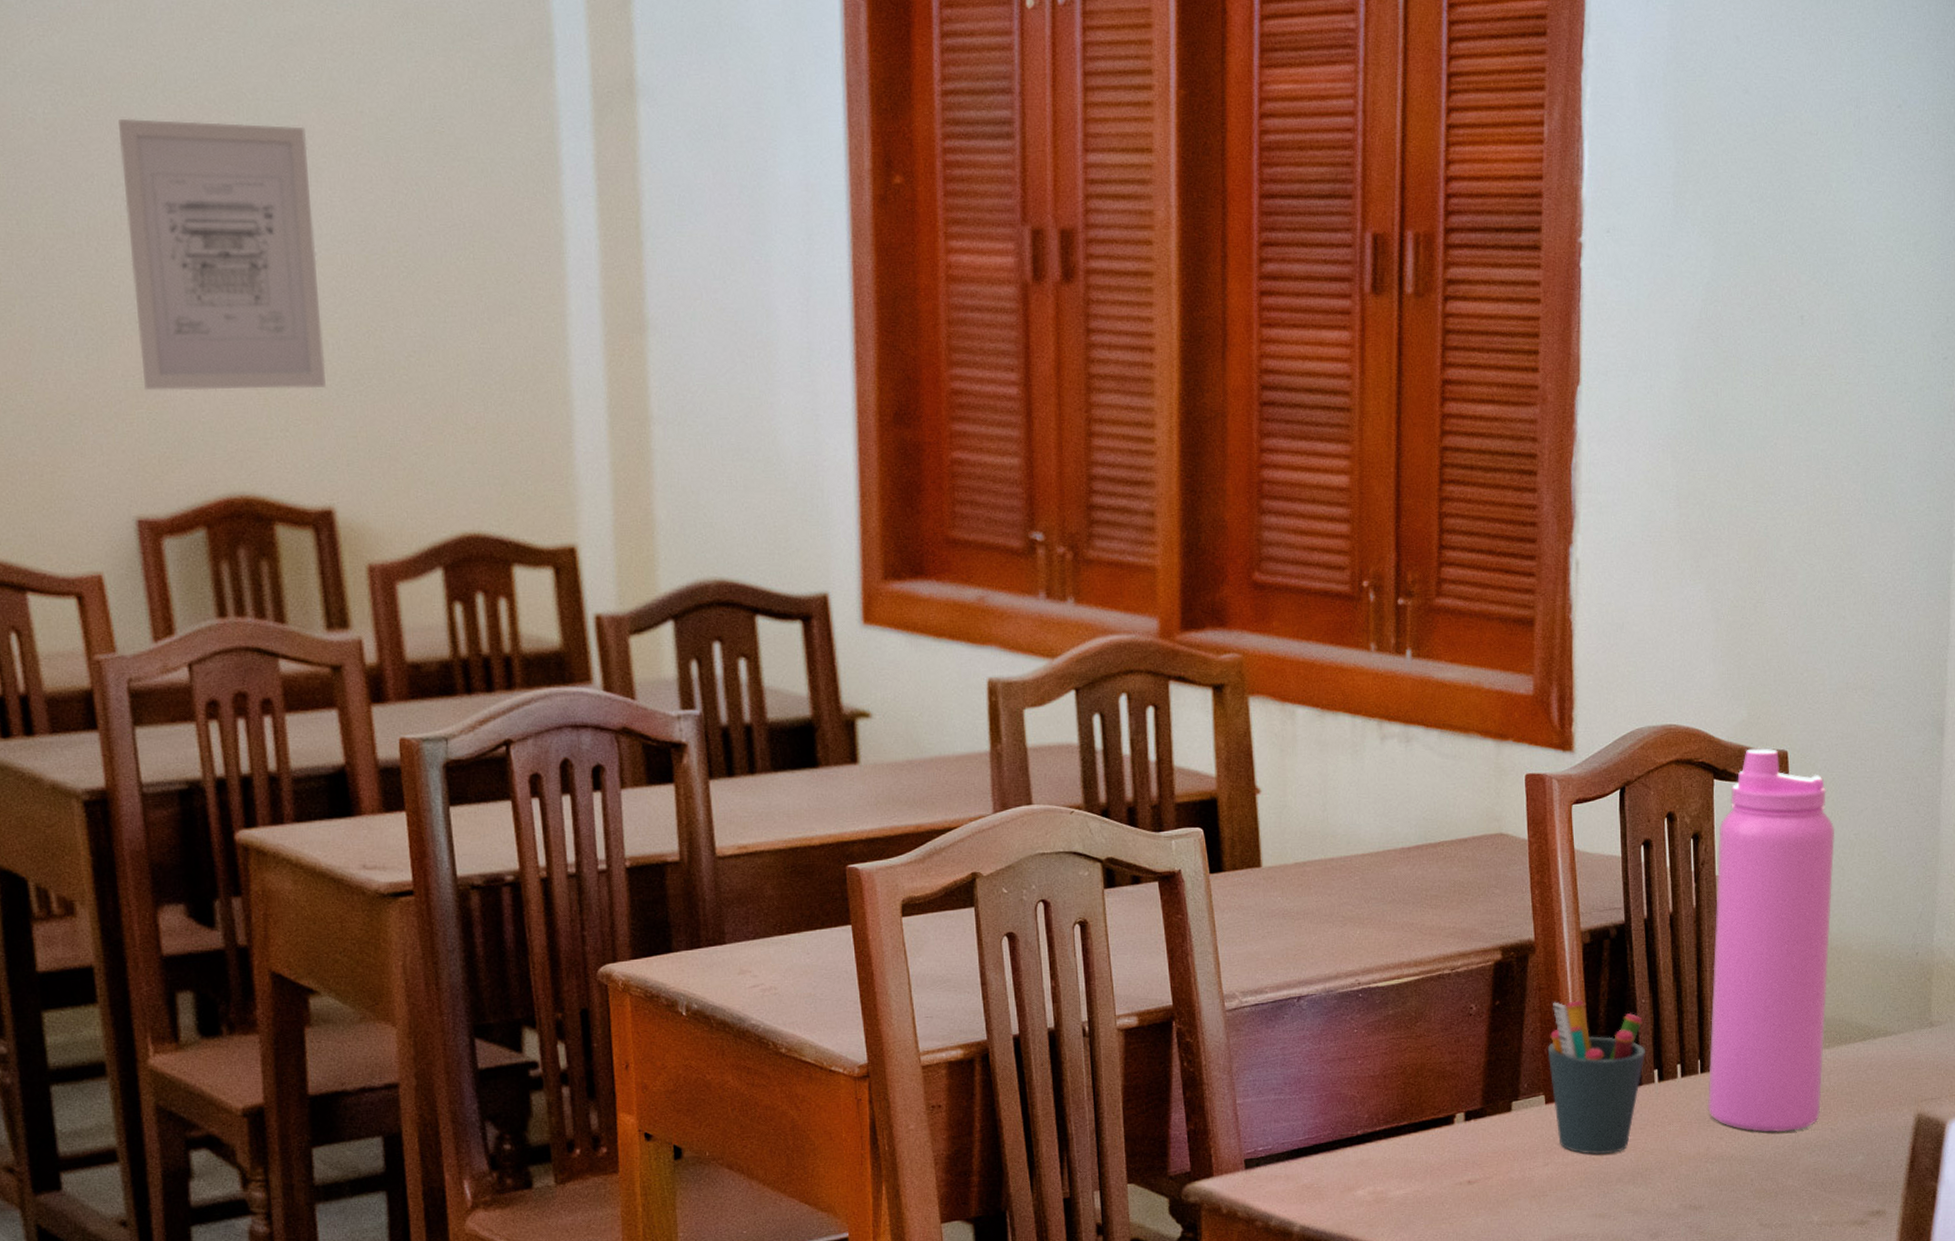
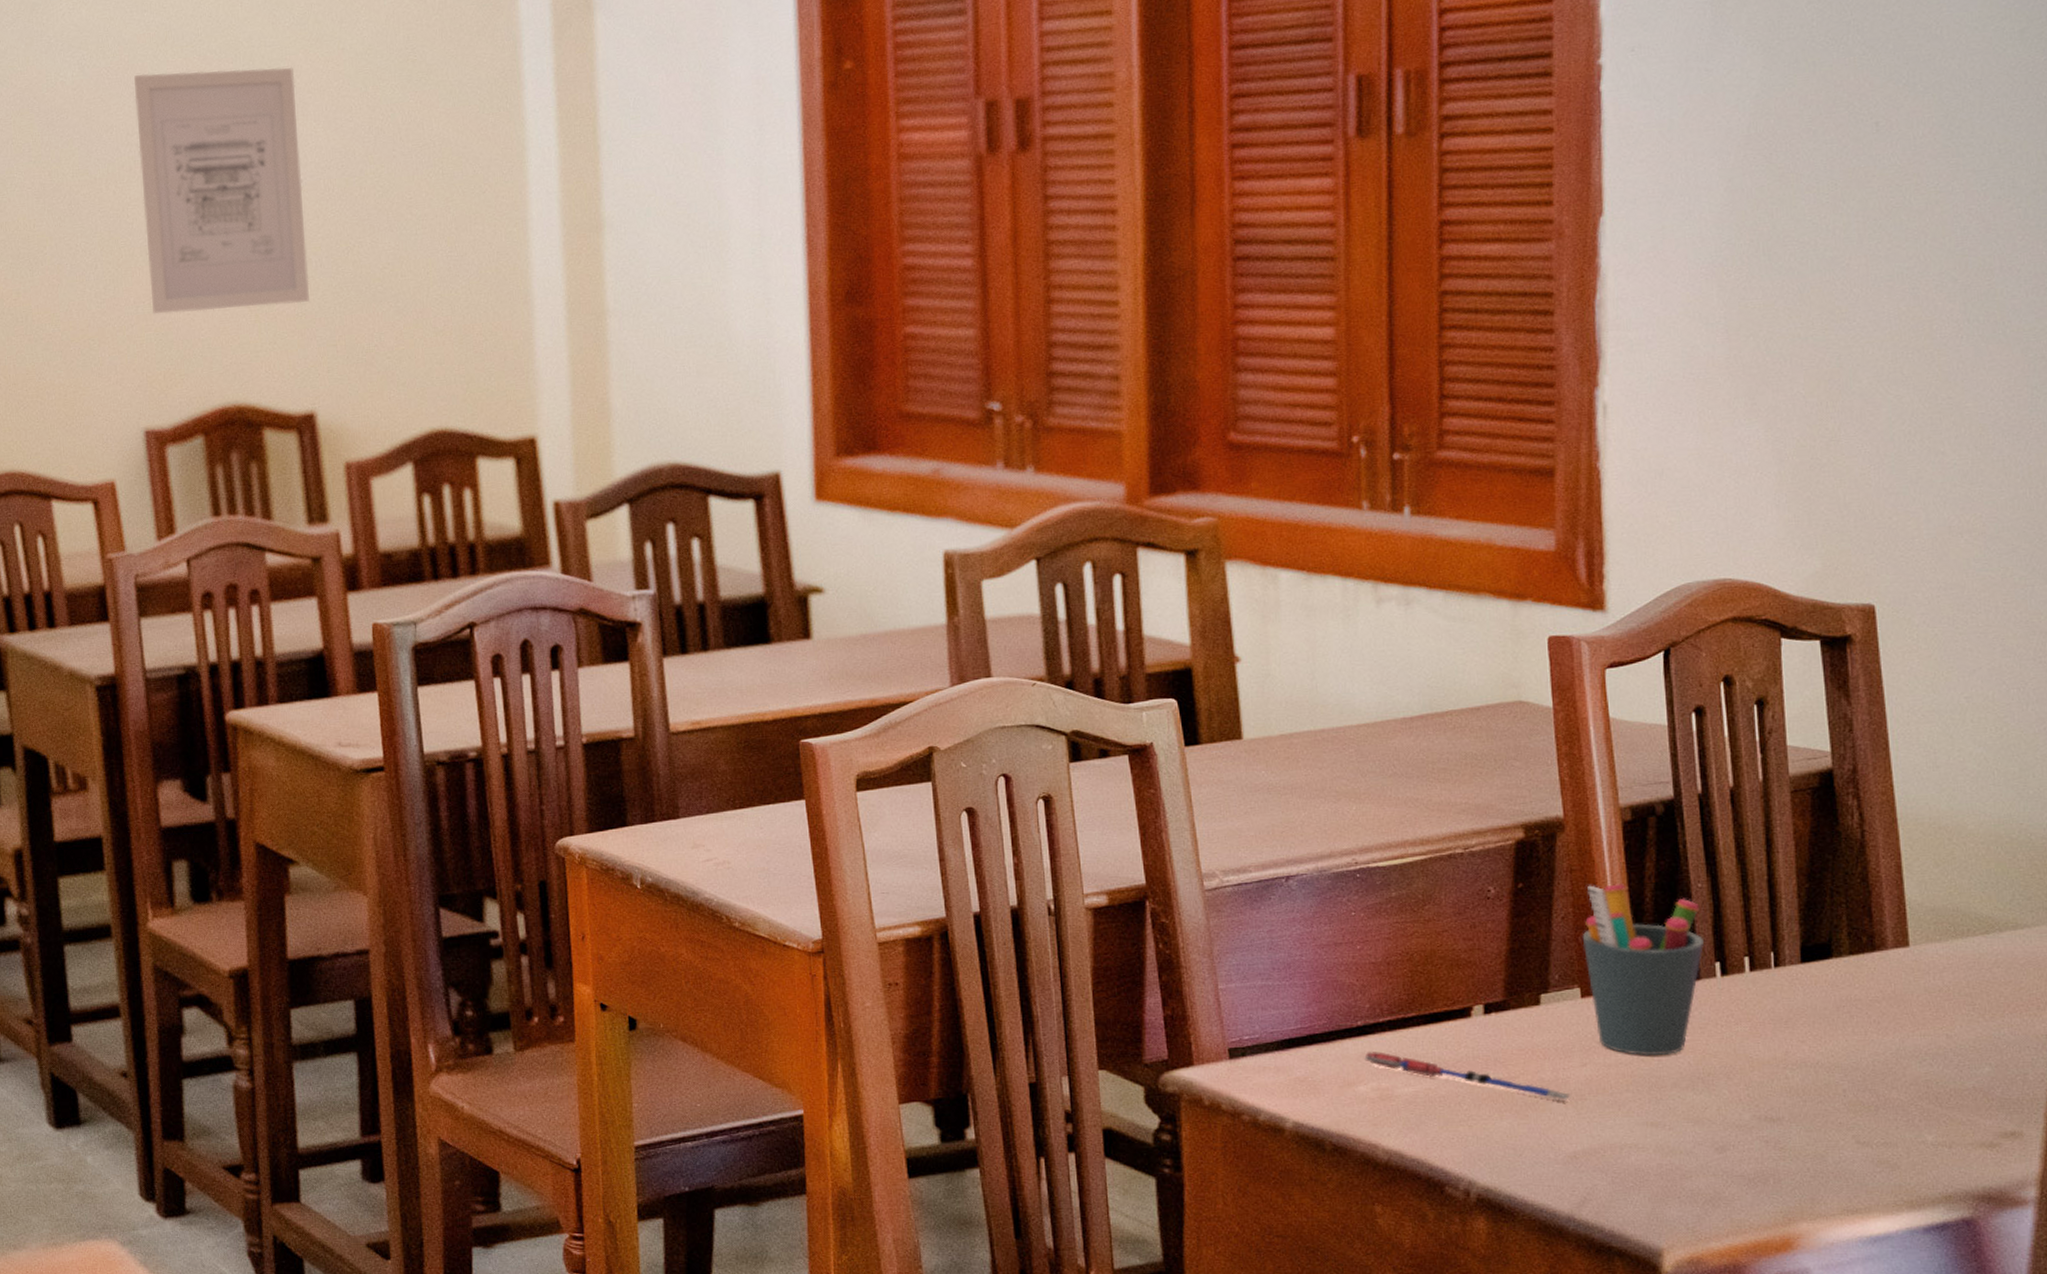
pen: none [1363,1158,1535,1198] -> present [1364,1051,1571,1102]
water bottle: present [1707,748,1835,1132] -> none [1784,602,1941,1037]

